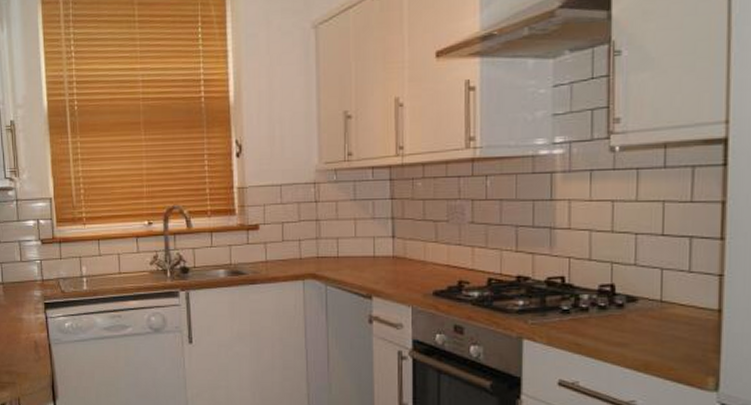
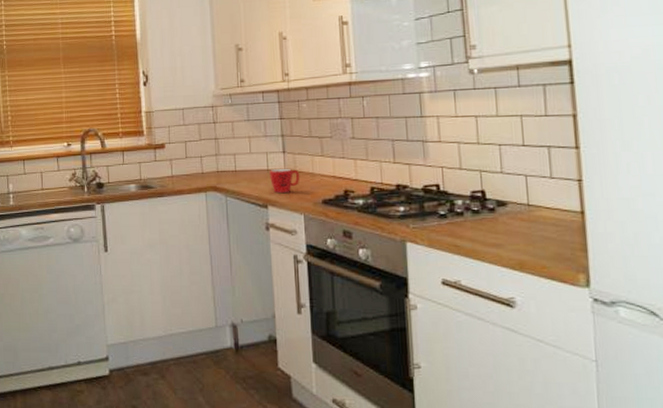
mug: none [376,256,410,282] -> present [270,169,300,193]

